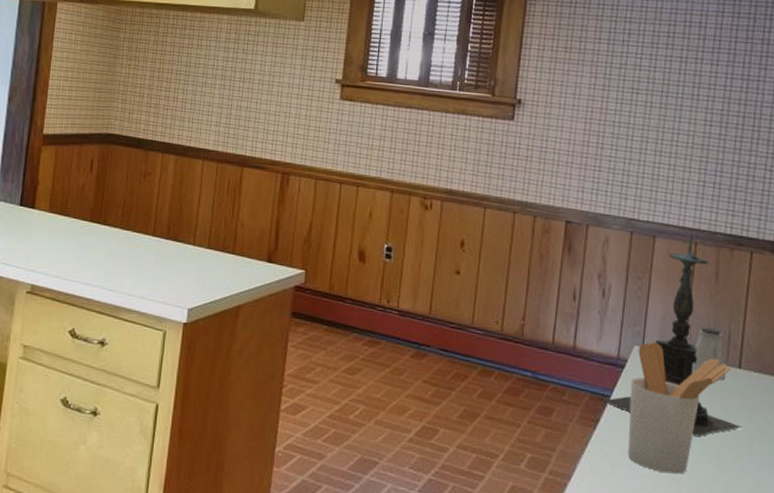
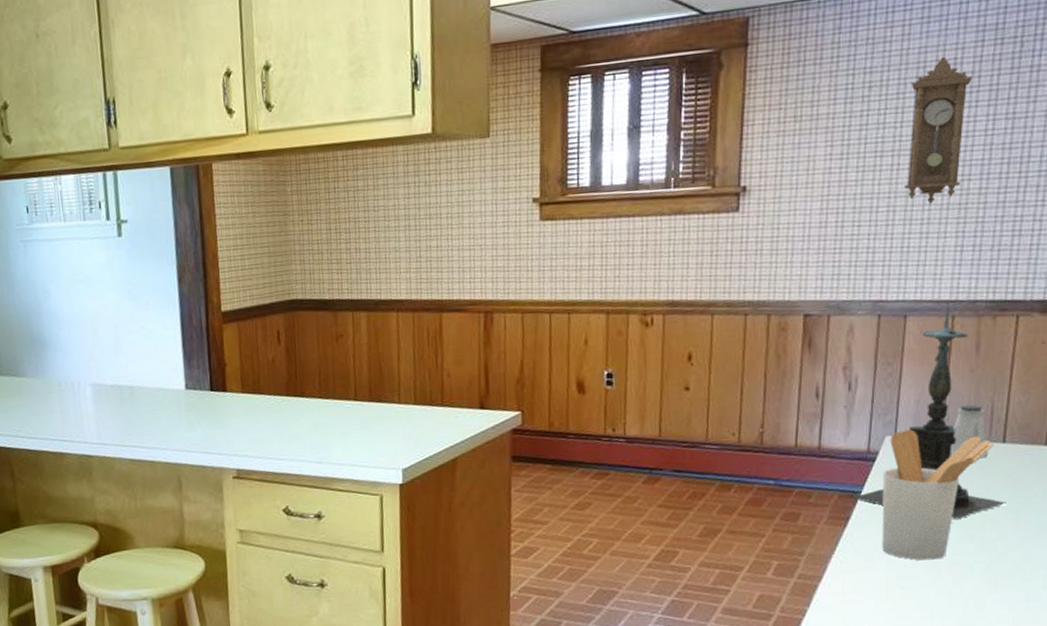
pendulum clock: none [656,20,715,141] -> present [905,57,973,204]

